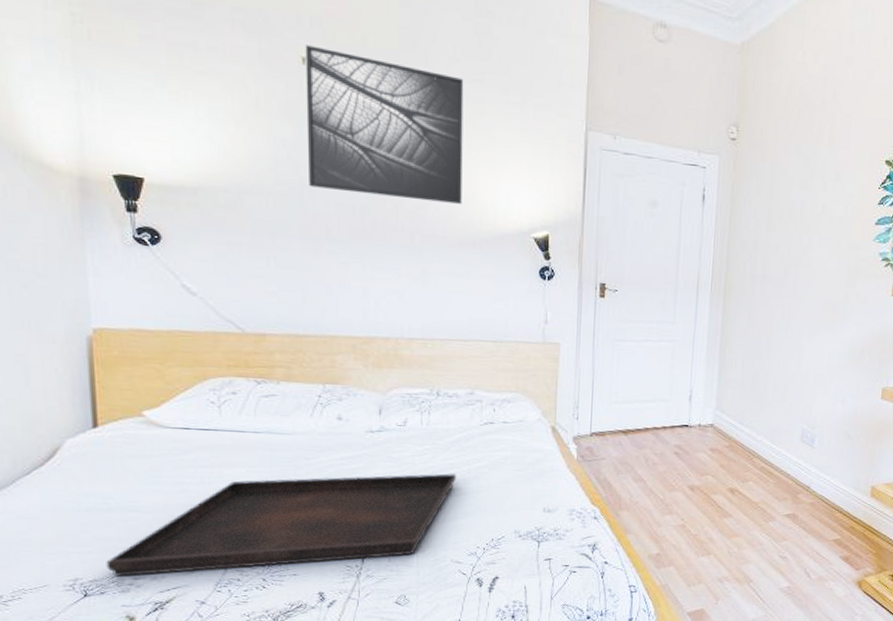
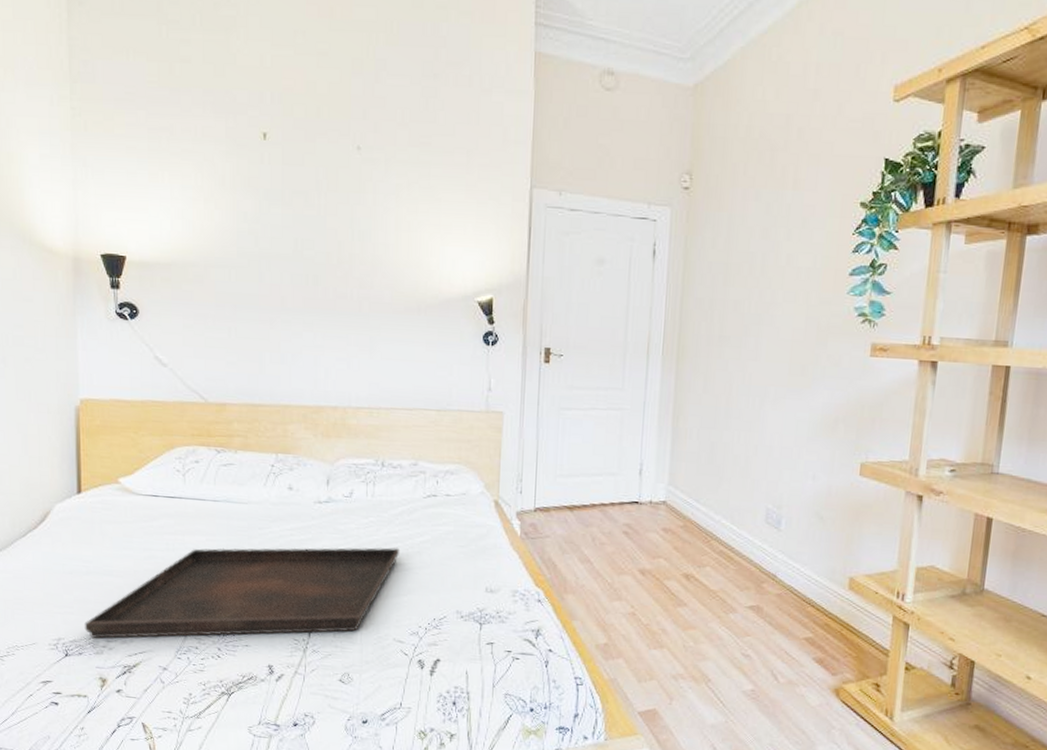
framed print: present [305,45,464,204] -> none [266,121,411,270]

